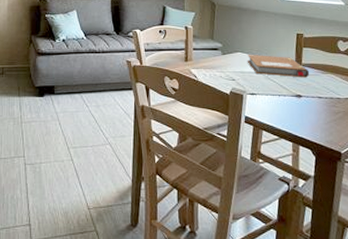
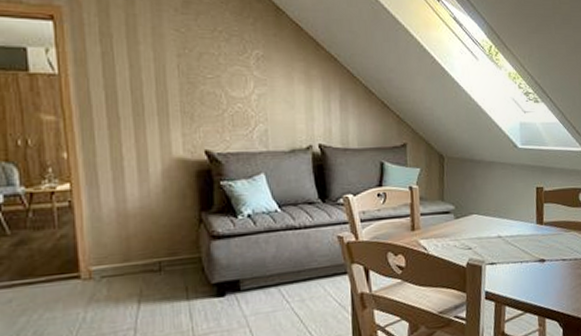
notebook: present [247,54,310,78] -> none [484,215,552,239]

